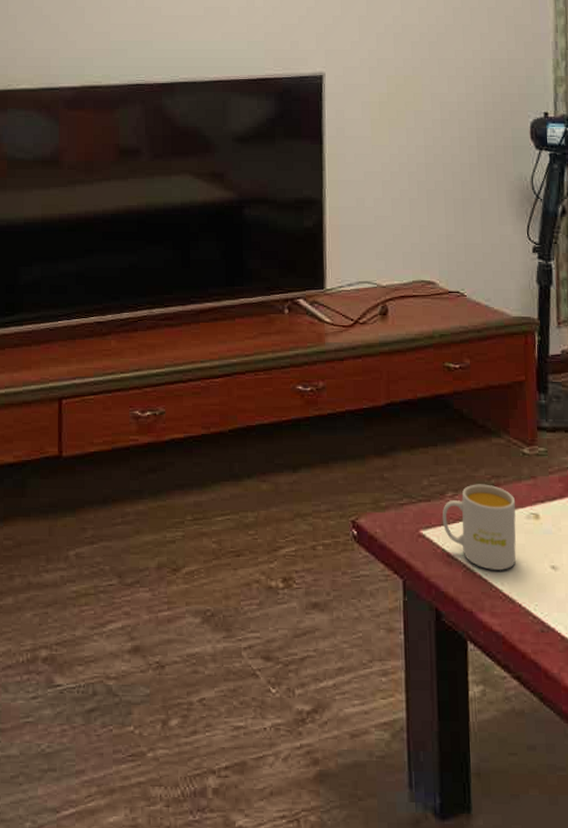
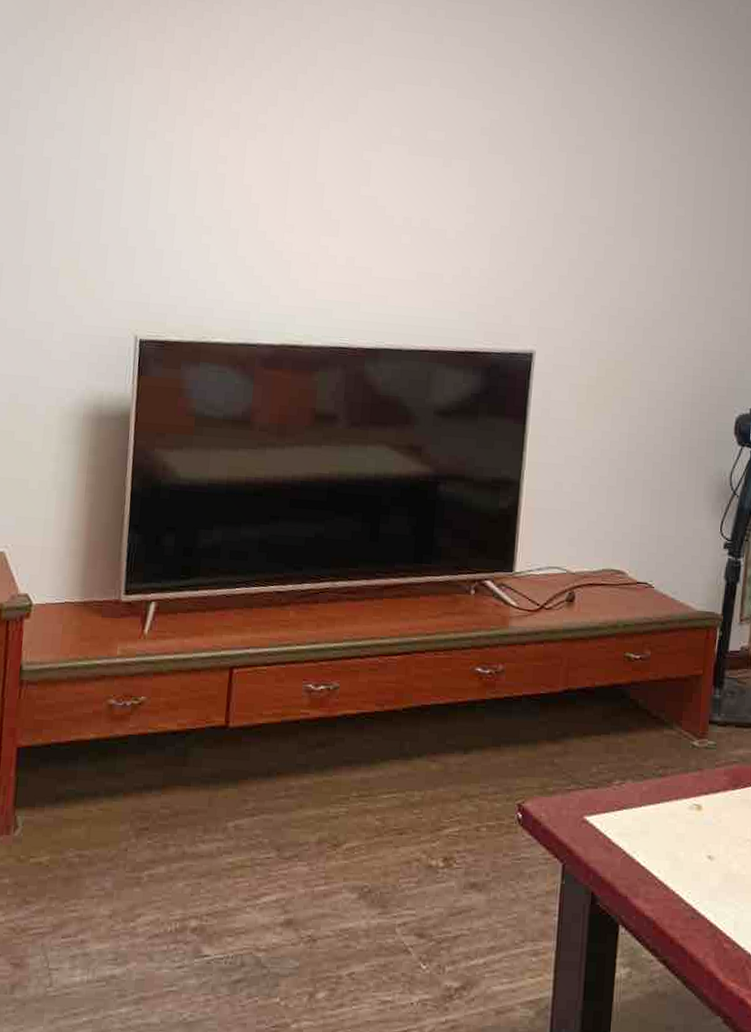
mug: present [442,484,517,570] -> none [607,773,681,858]

